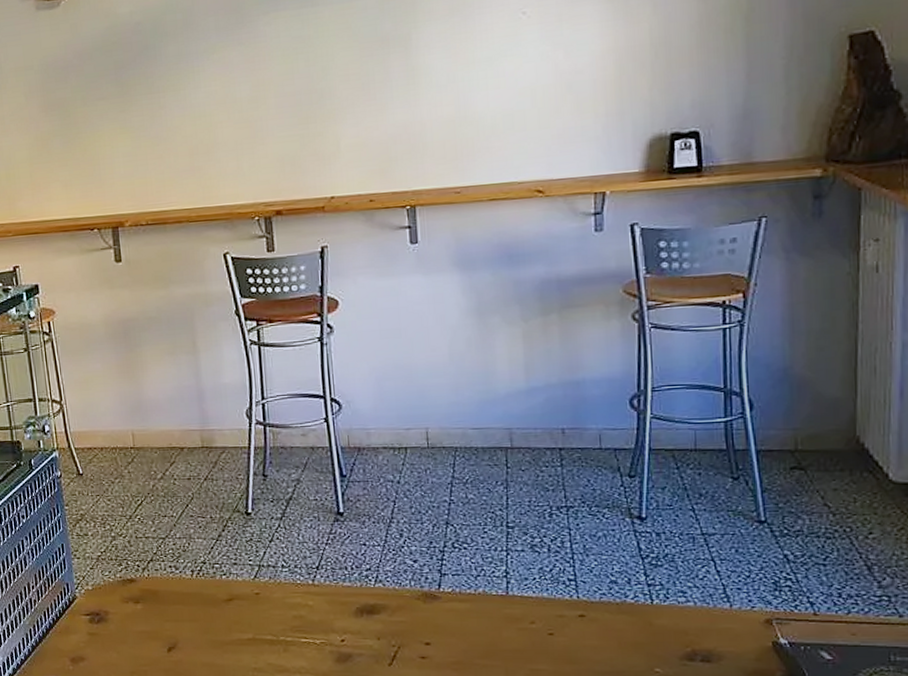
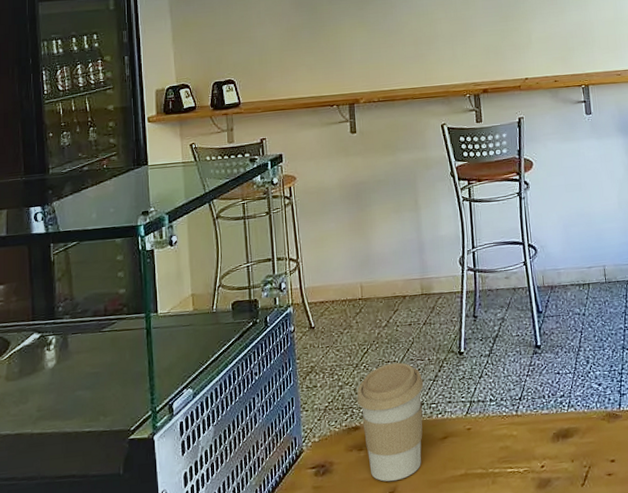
coffee cup: none [131,518,206,636] -> present [356,362,424,482]

